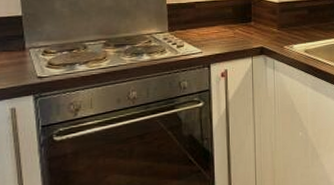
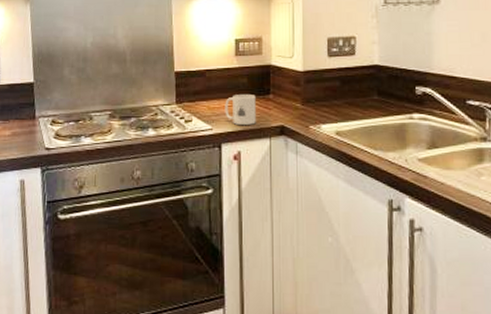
mug: none [213,22,240,48] -> present [225,95,256,125]

